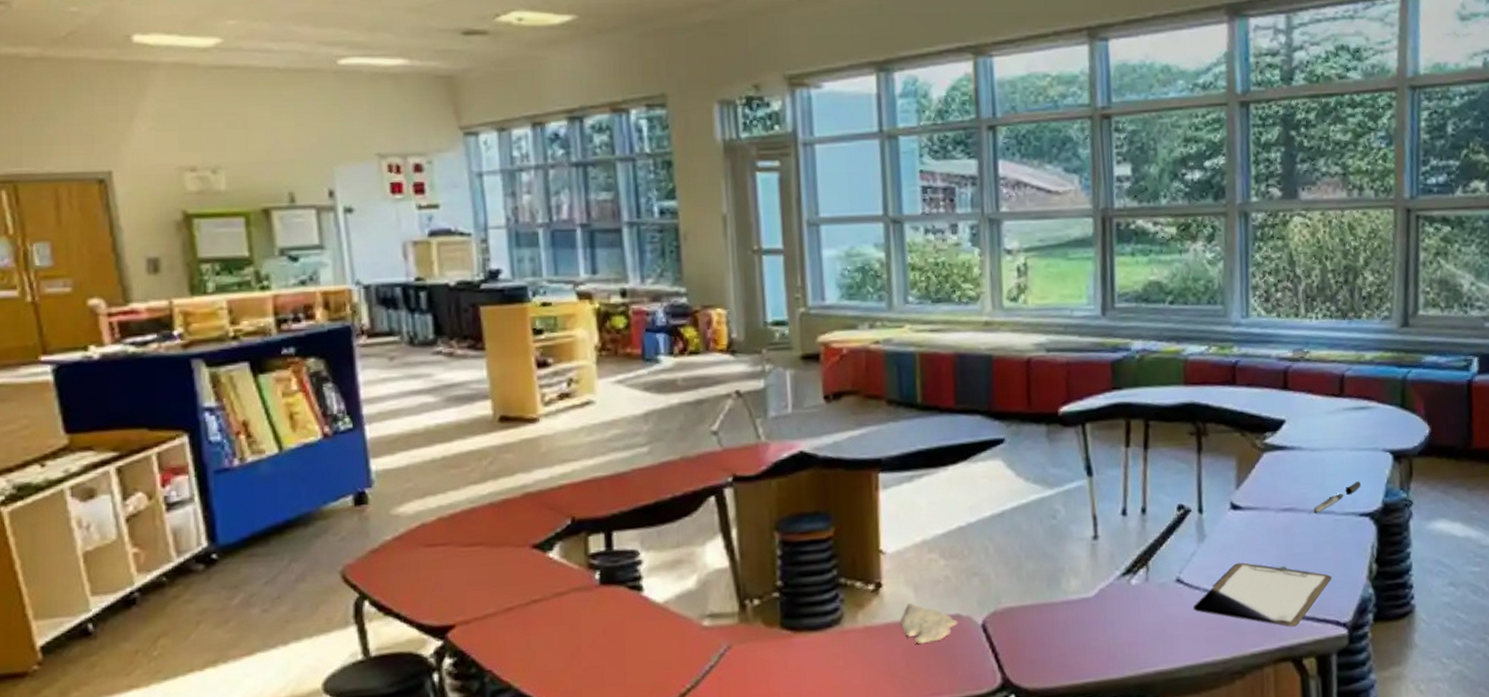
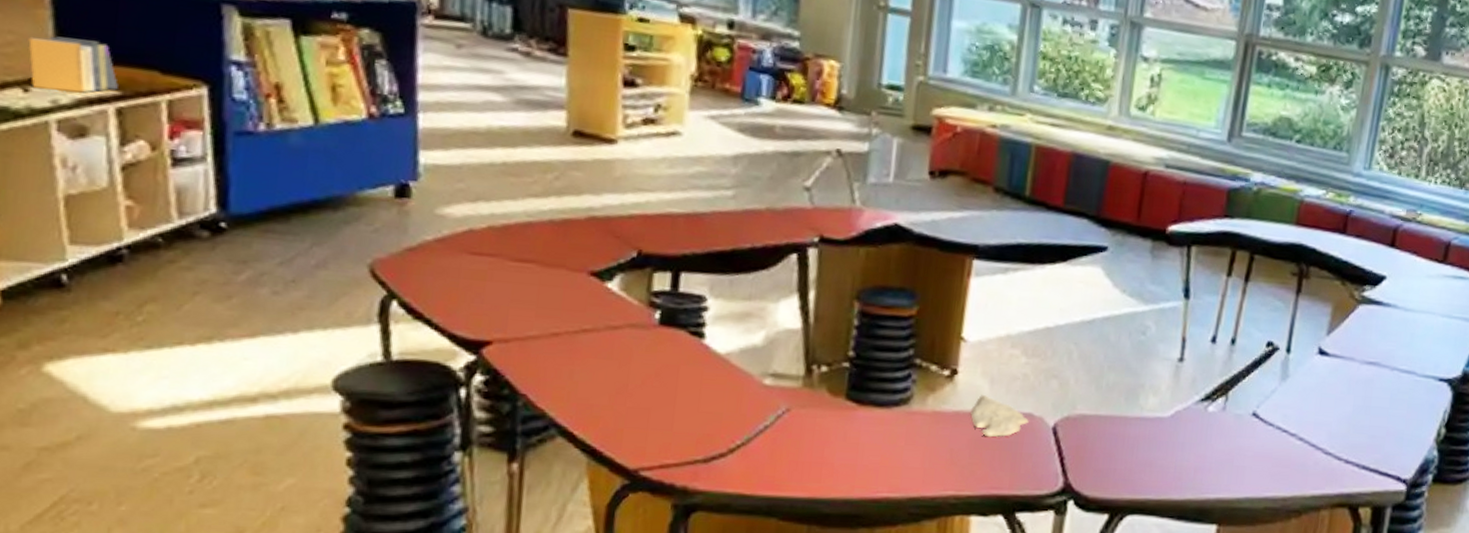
books: none [40,411,116,462] -> present [28,36,118,93]
clipboard: present [1193,562,1331,627] -> none [1263,407,1401,476]
sharpie: present [1314,481,1362,513] -> none [1397,347,1447,371]

